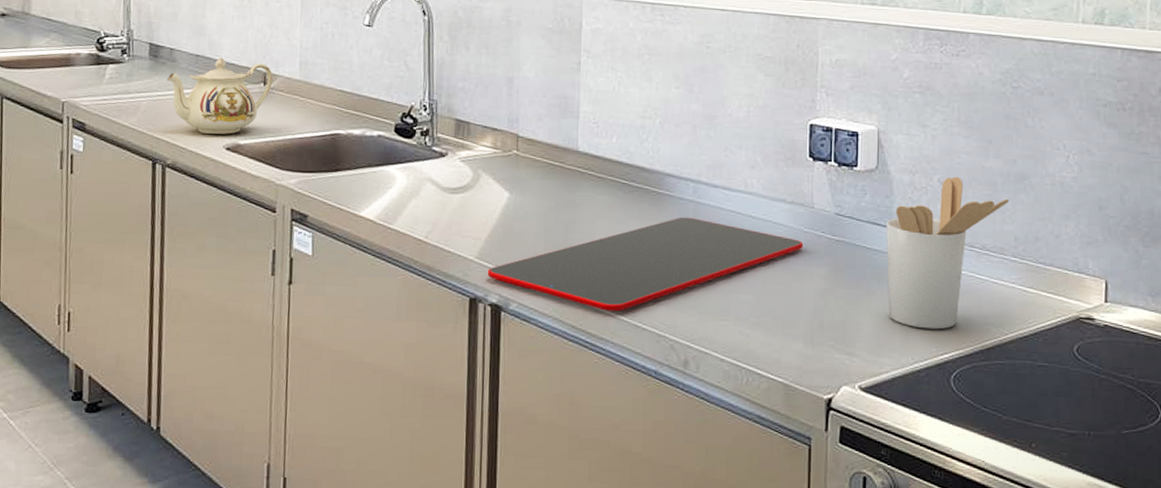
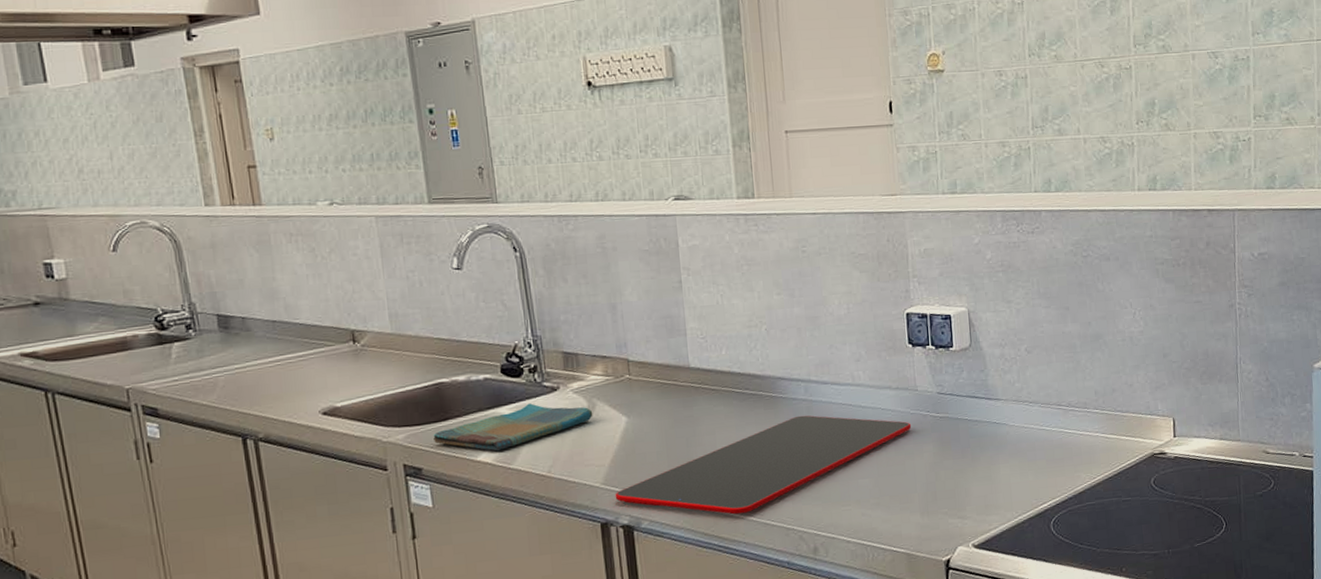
teapot: present [167,57,273,134] -> none [243,319,363,401]
dish towel: none [322,166,477,208] -> present [433,403,593,451]
utensil holder: present [886,176,1009,330] -> none [983,344,1087,485]

